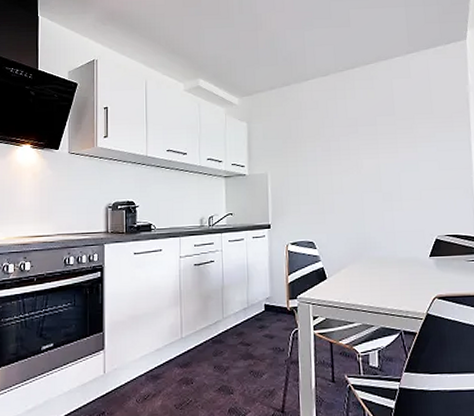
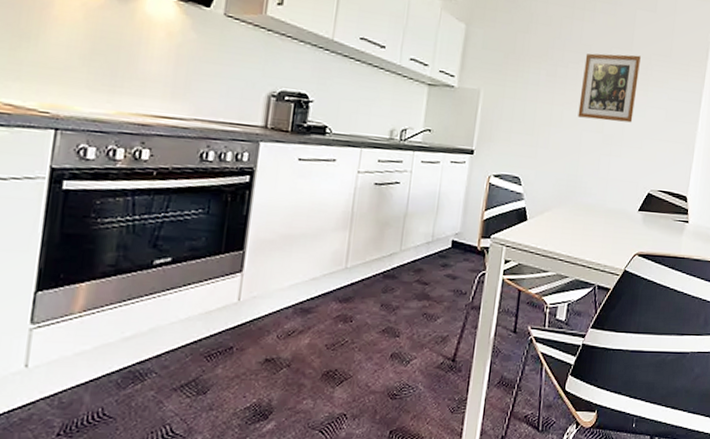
wall art: none [353,118,408,181] -> present [578,53,641,123]

